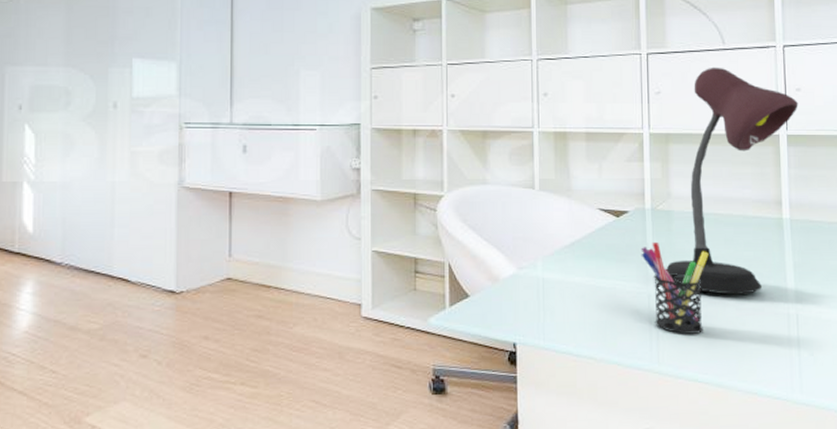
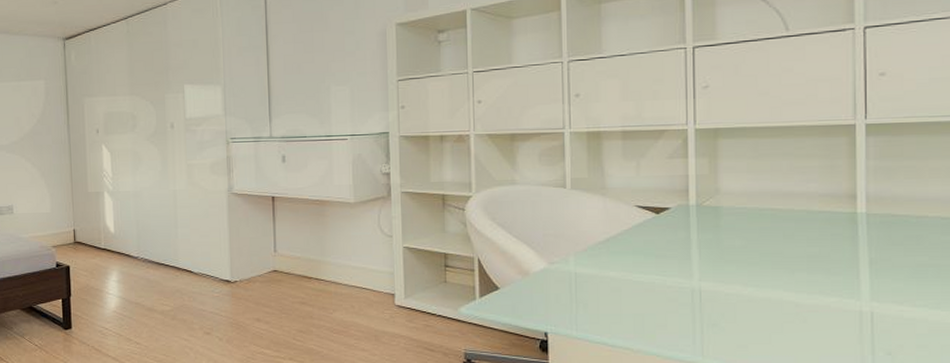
pen holder: present [641,241,709,334] -> none [683,237,764,329]
desk lamp: present [666,67,798,295] -> none [713,55,882,291]

